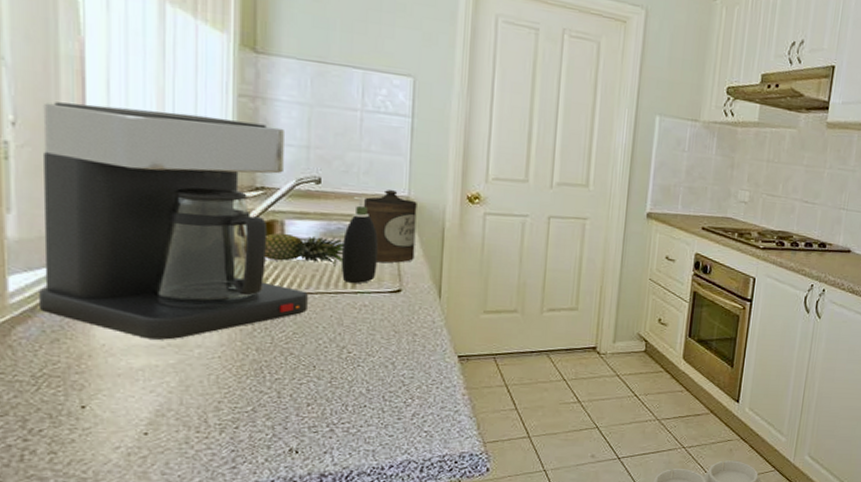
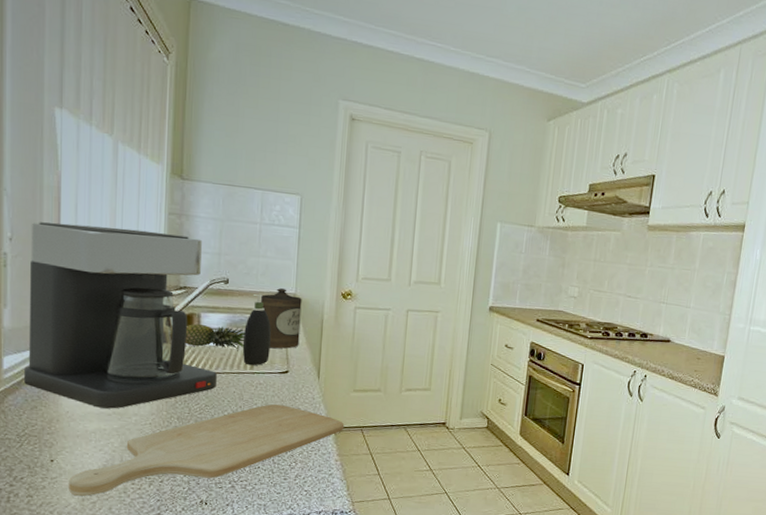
chopping board: none [108,330,473,451] -> present [69,404,345,497]

